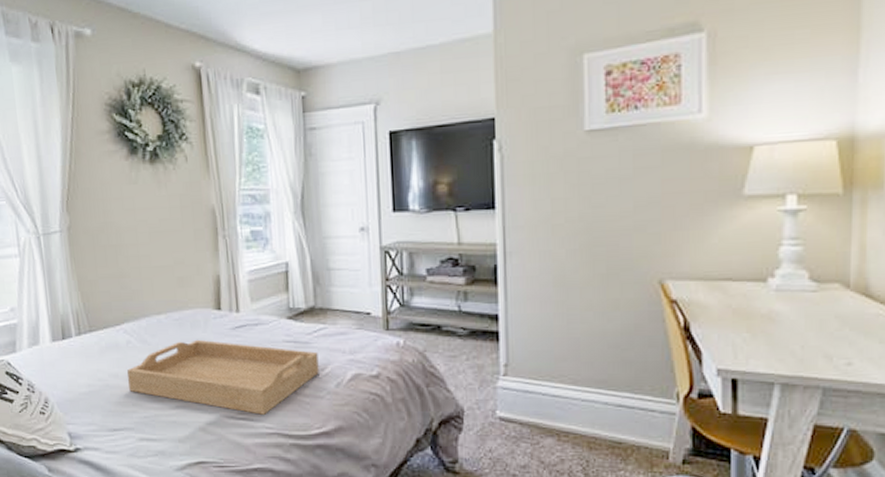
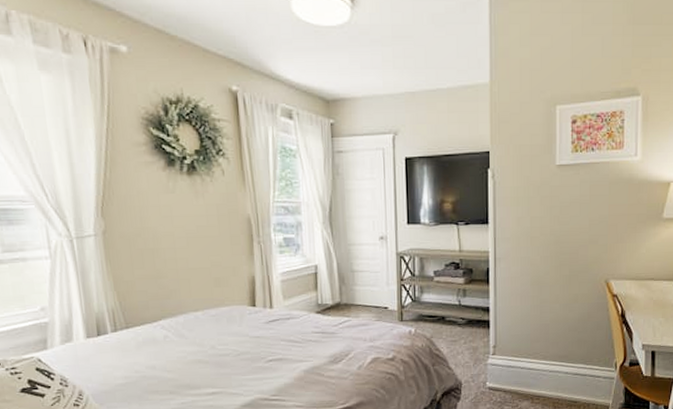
serving tray: present [127,339,319,415] -> none [165,332,344,396]

